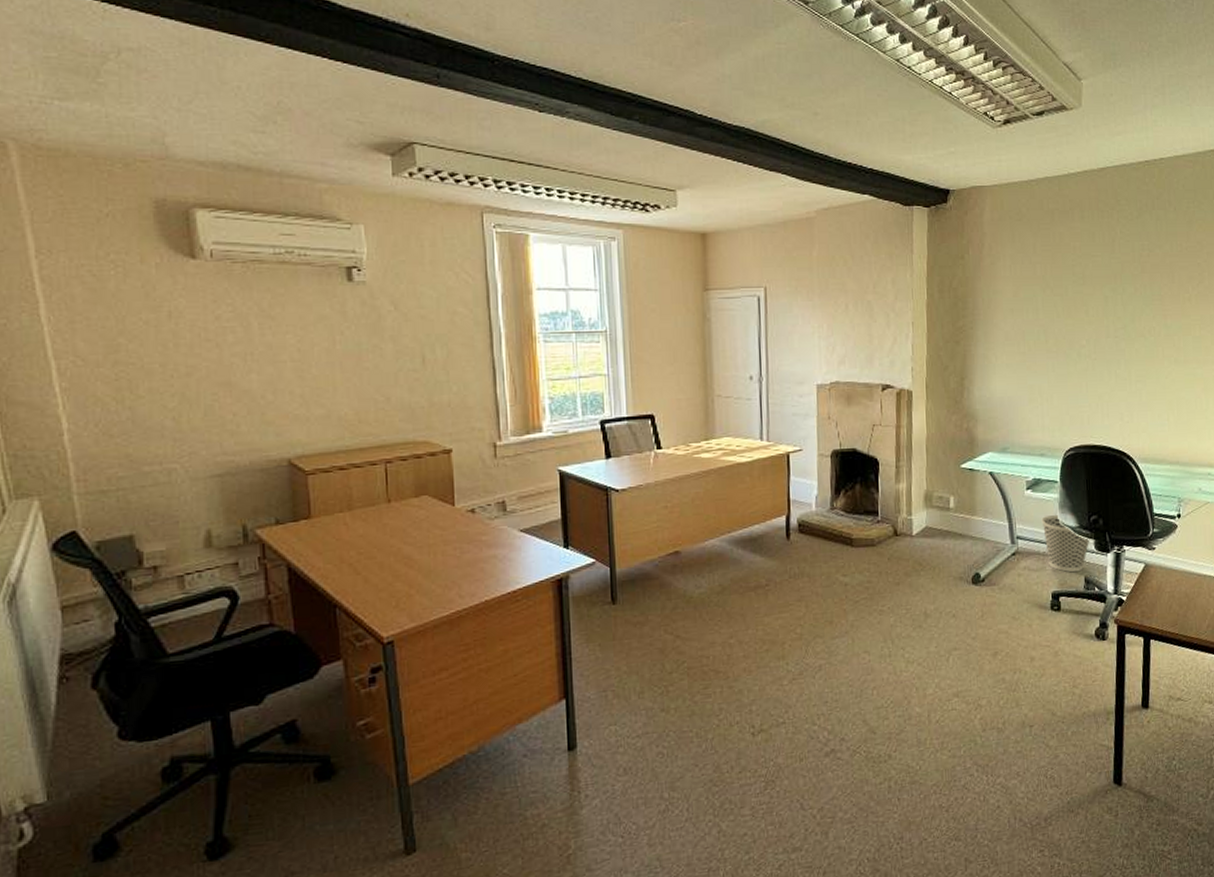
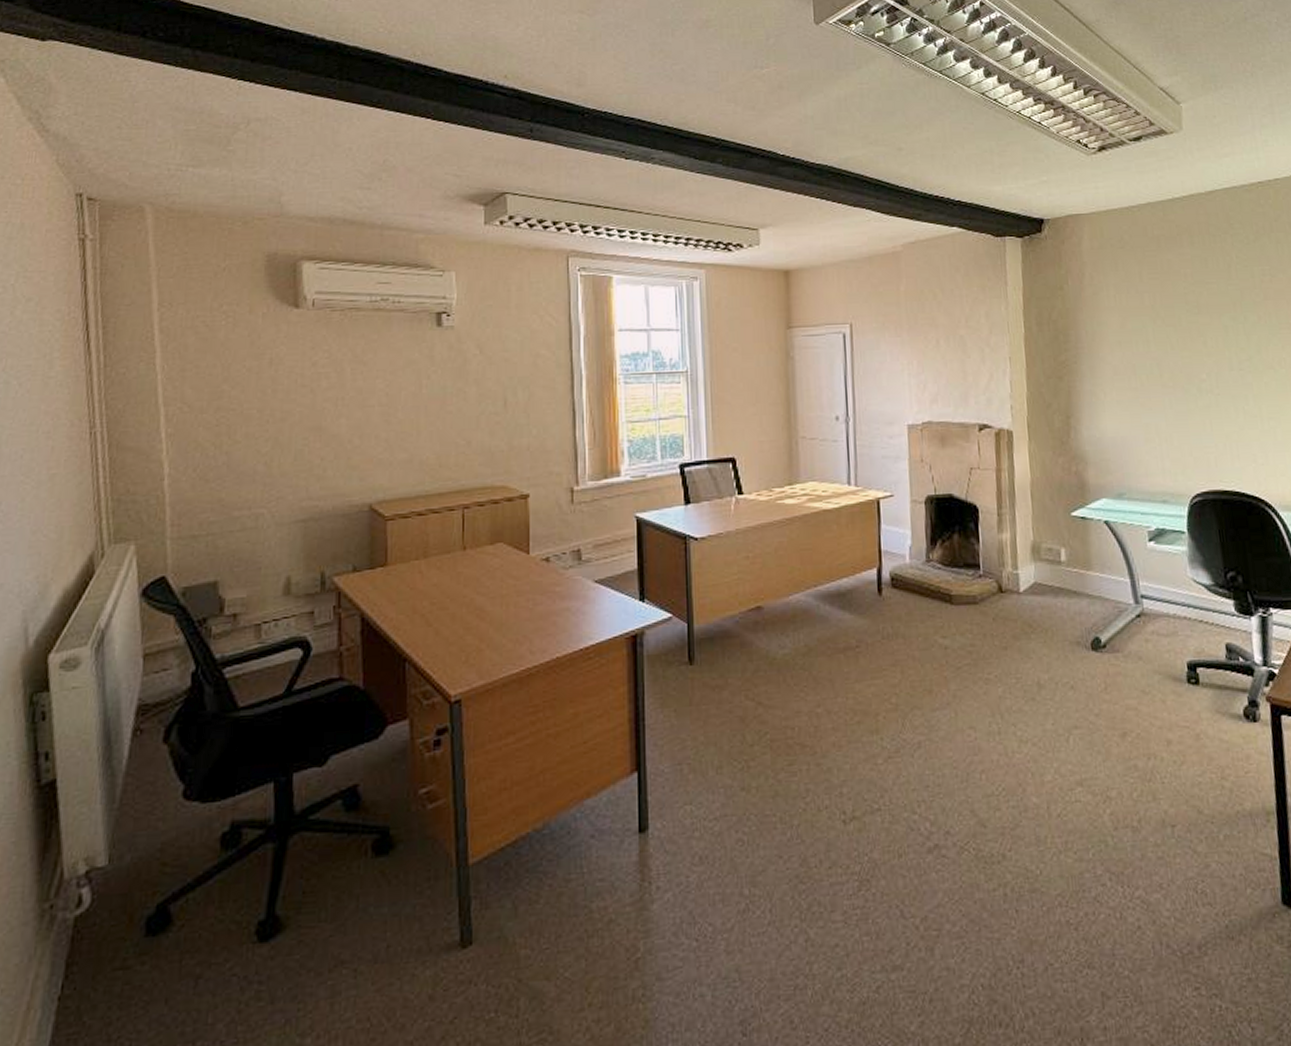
wastebasket: present [1041,515,1090,573] -> none [1169,571,1229,639]

